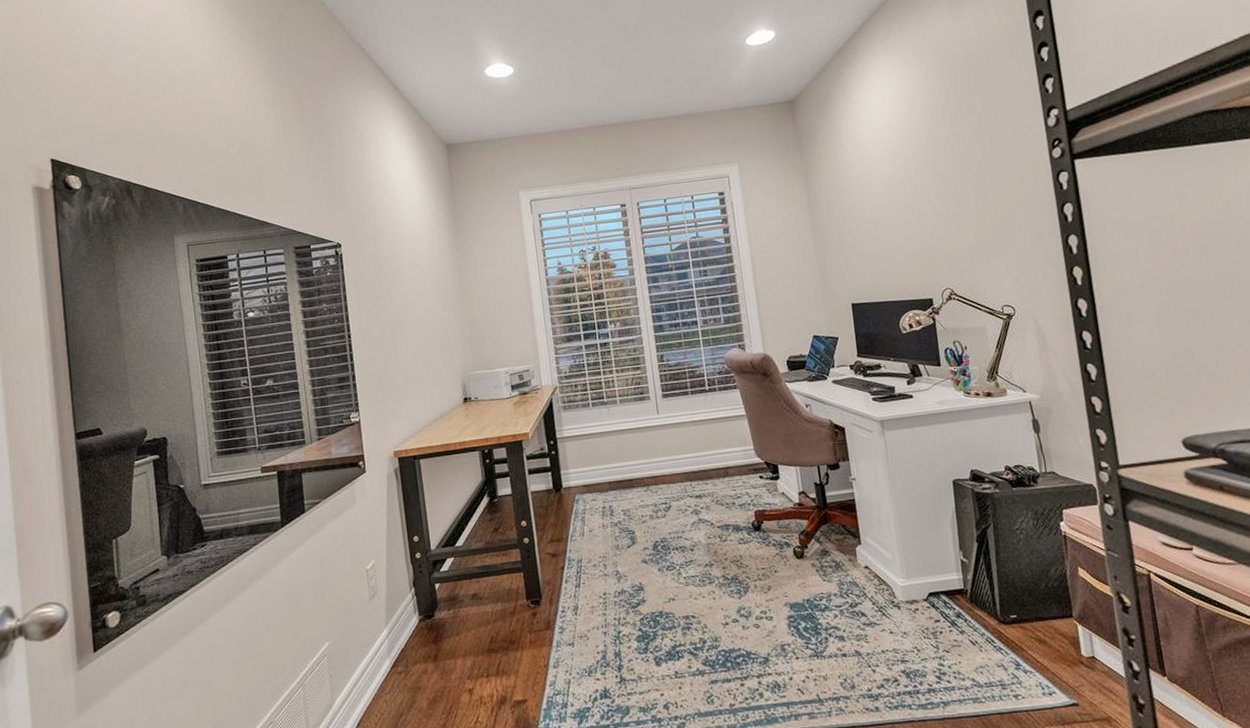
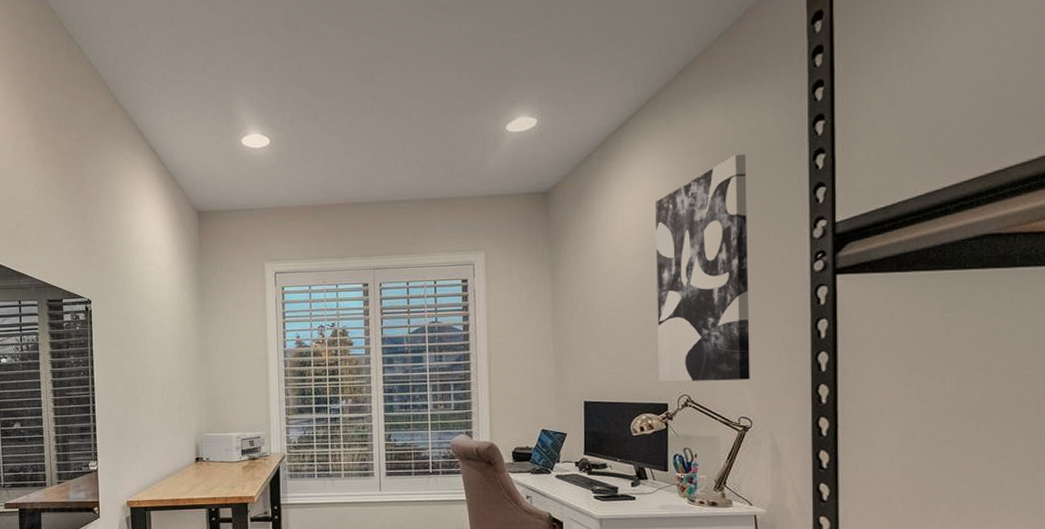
wall art: none [897,52,1008,278] -> present [656,154,750,382]

